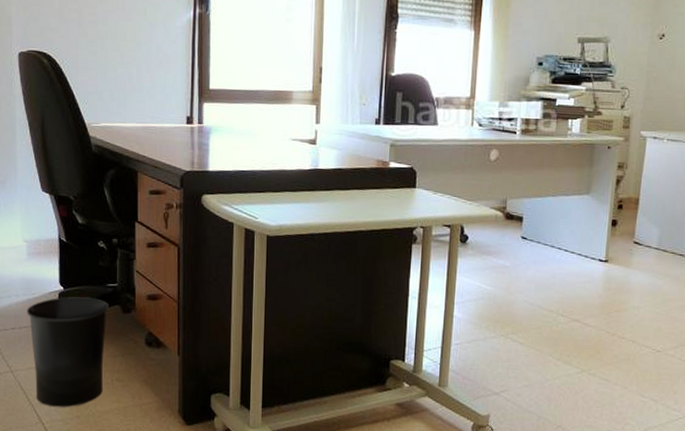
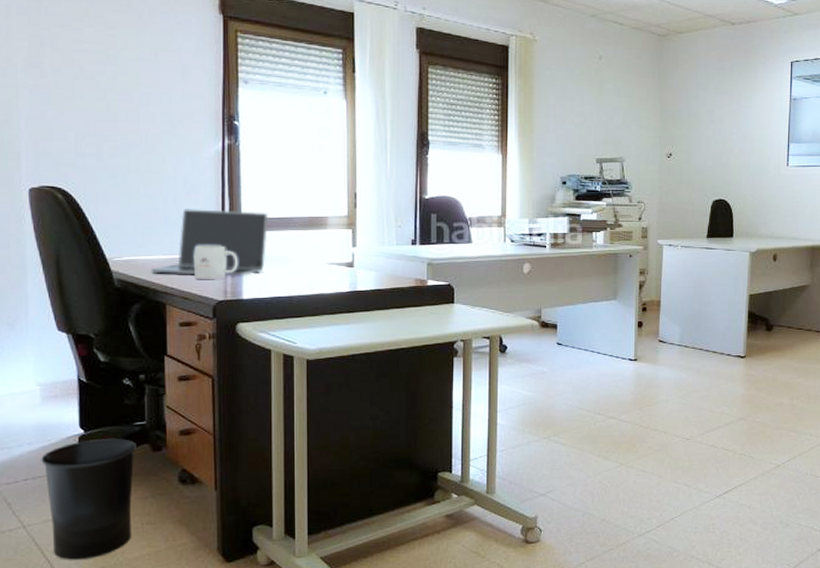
laptop: none [125,78,234,149] -> present [151,209,267,277]
mug: none [164,115,205,151] -> present [193,245,238,280]

